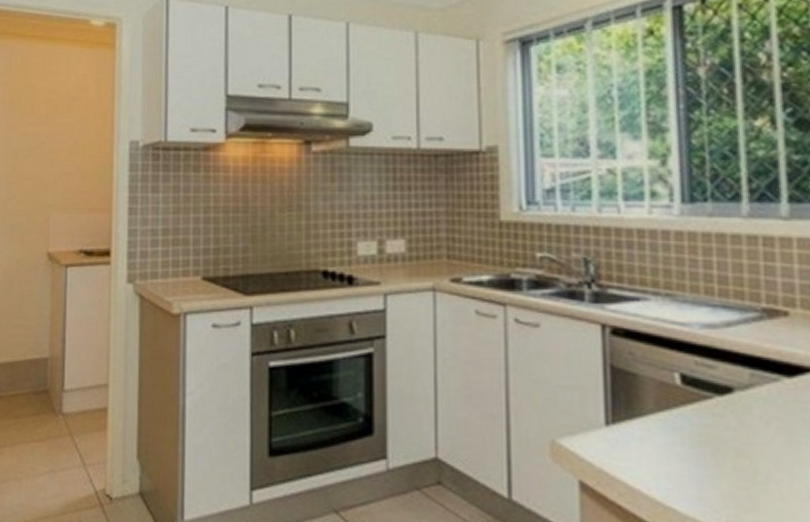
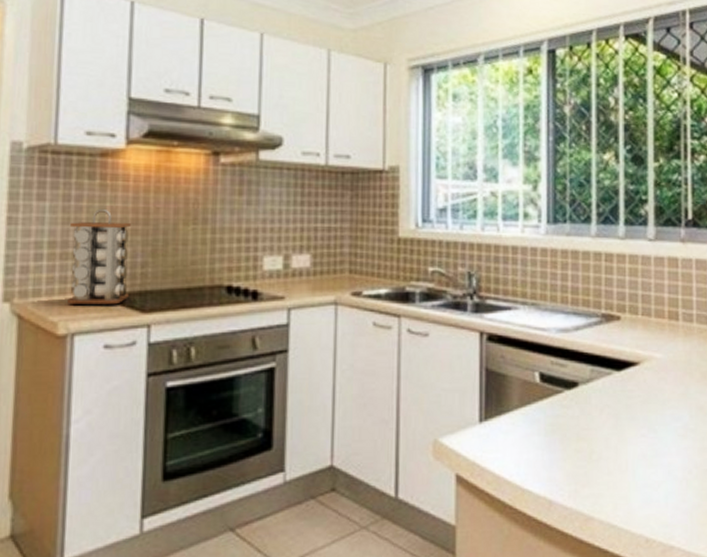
spice rack: none [179,198,232,288] -> present [66,208,131,306]

